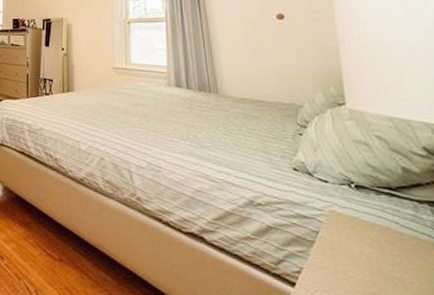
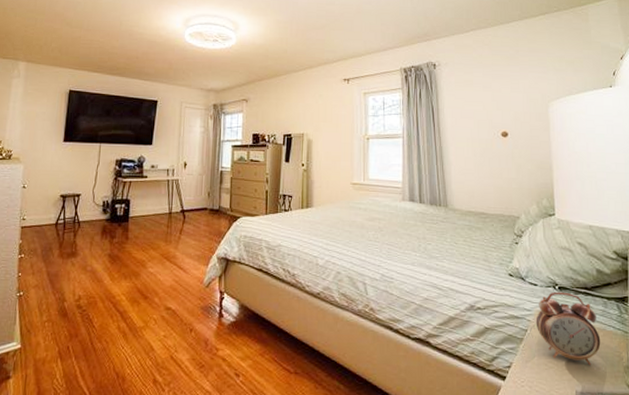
alarm clock: none [328,190,413,279] -> present [535,291,601,366]

